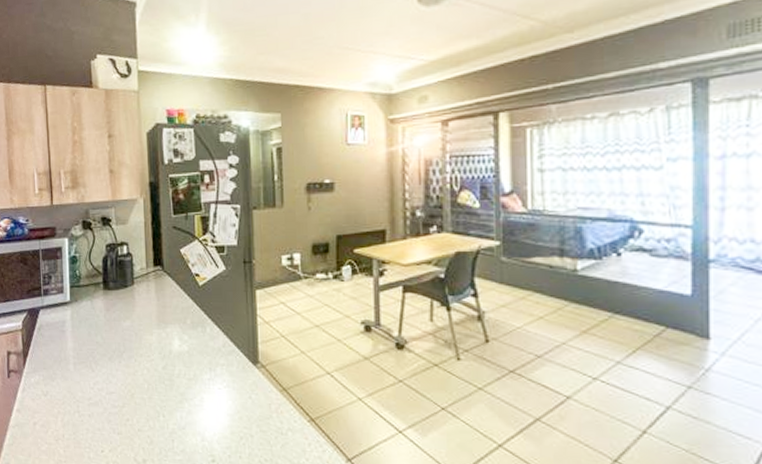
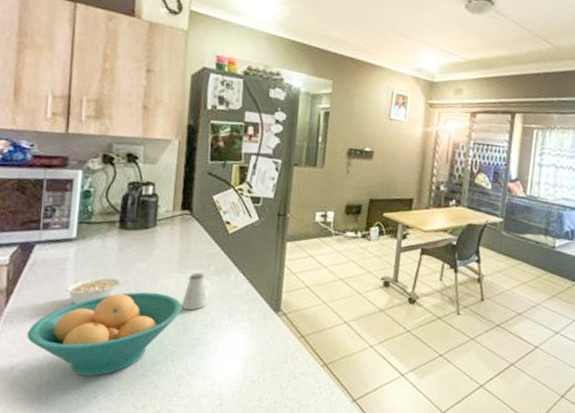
fruit bowl: none [42,349,165,431] -> present [26,292,182,376]
legume: none [67,335,118,363] -> present [65,276,130,304]
saltshaker: none [165,327,189,366] -> present [181,272,208,311]

